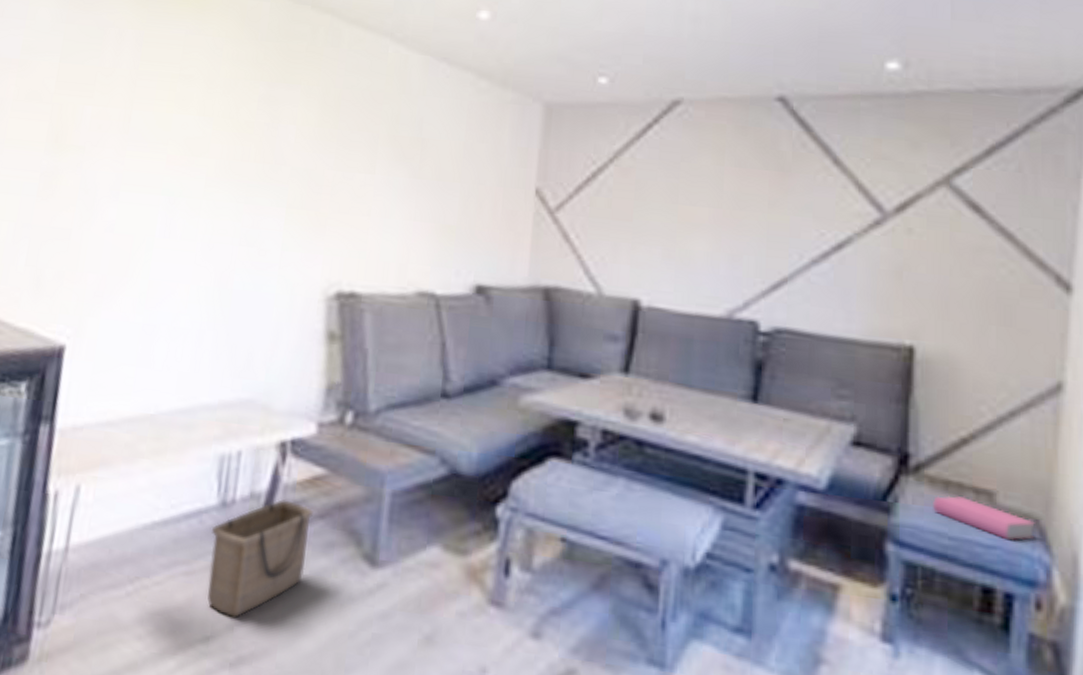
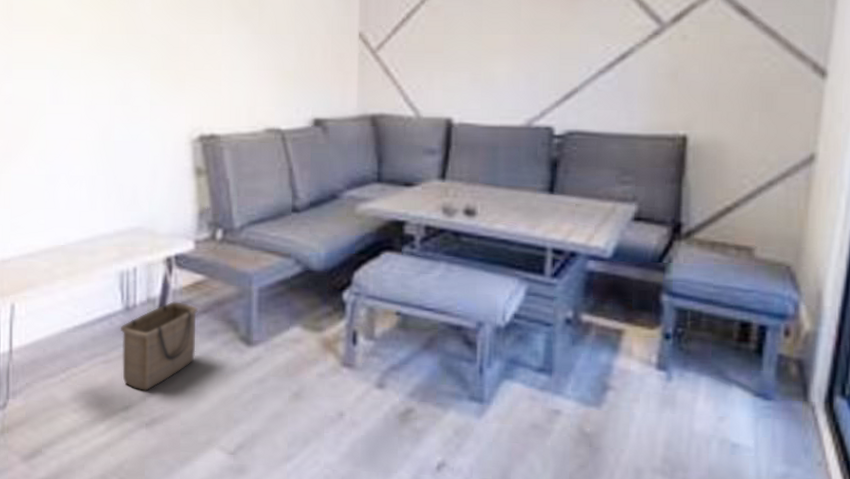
book: present [933,495,1035,541] -> none [701,253,787,285]

